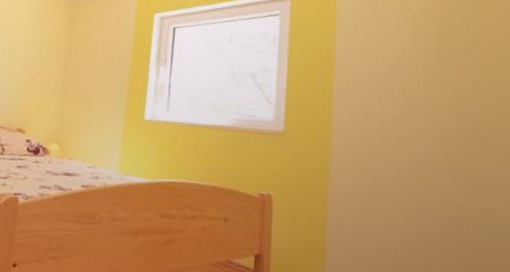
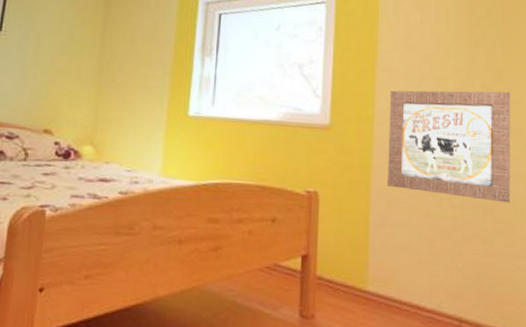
wall art: none [346,99,491,219] -> present [388,90,511,203]

